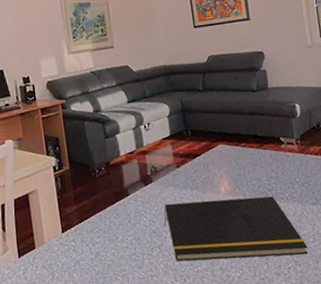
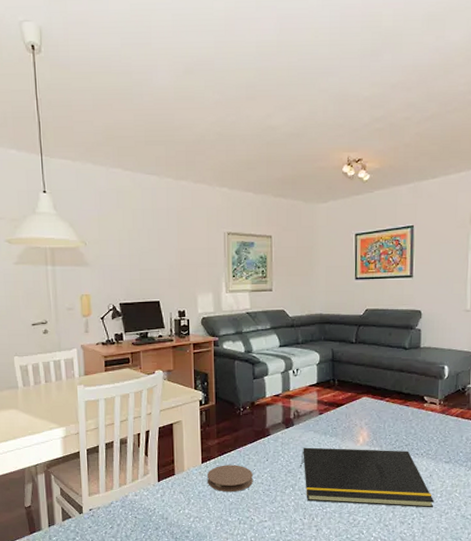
coaster: none [69,230,118,262] -> present [207,465,254,492]

